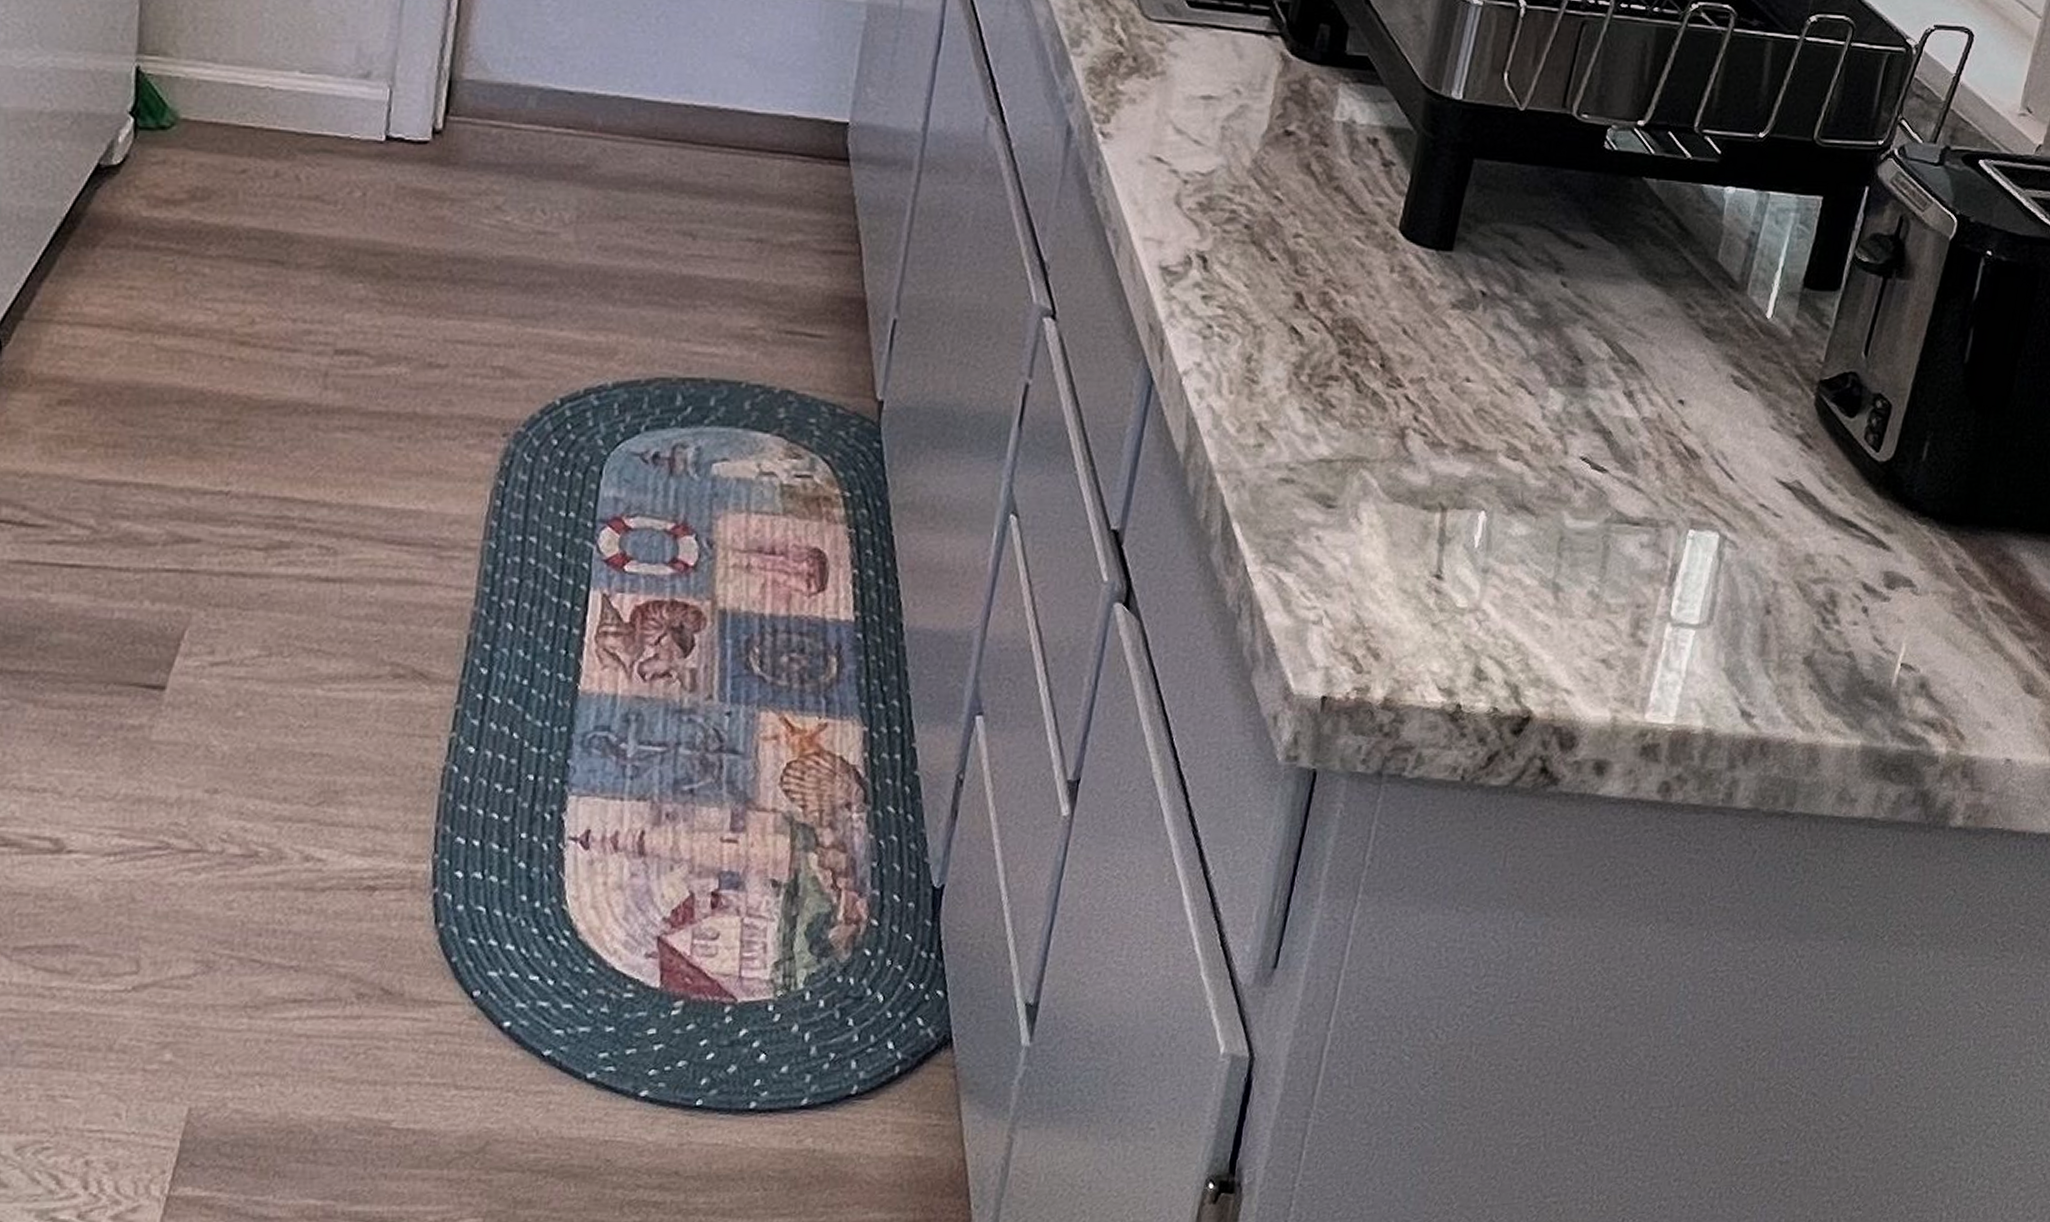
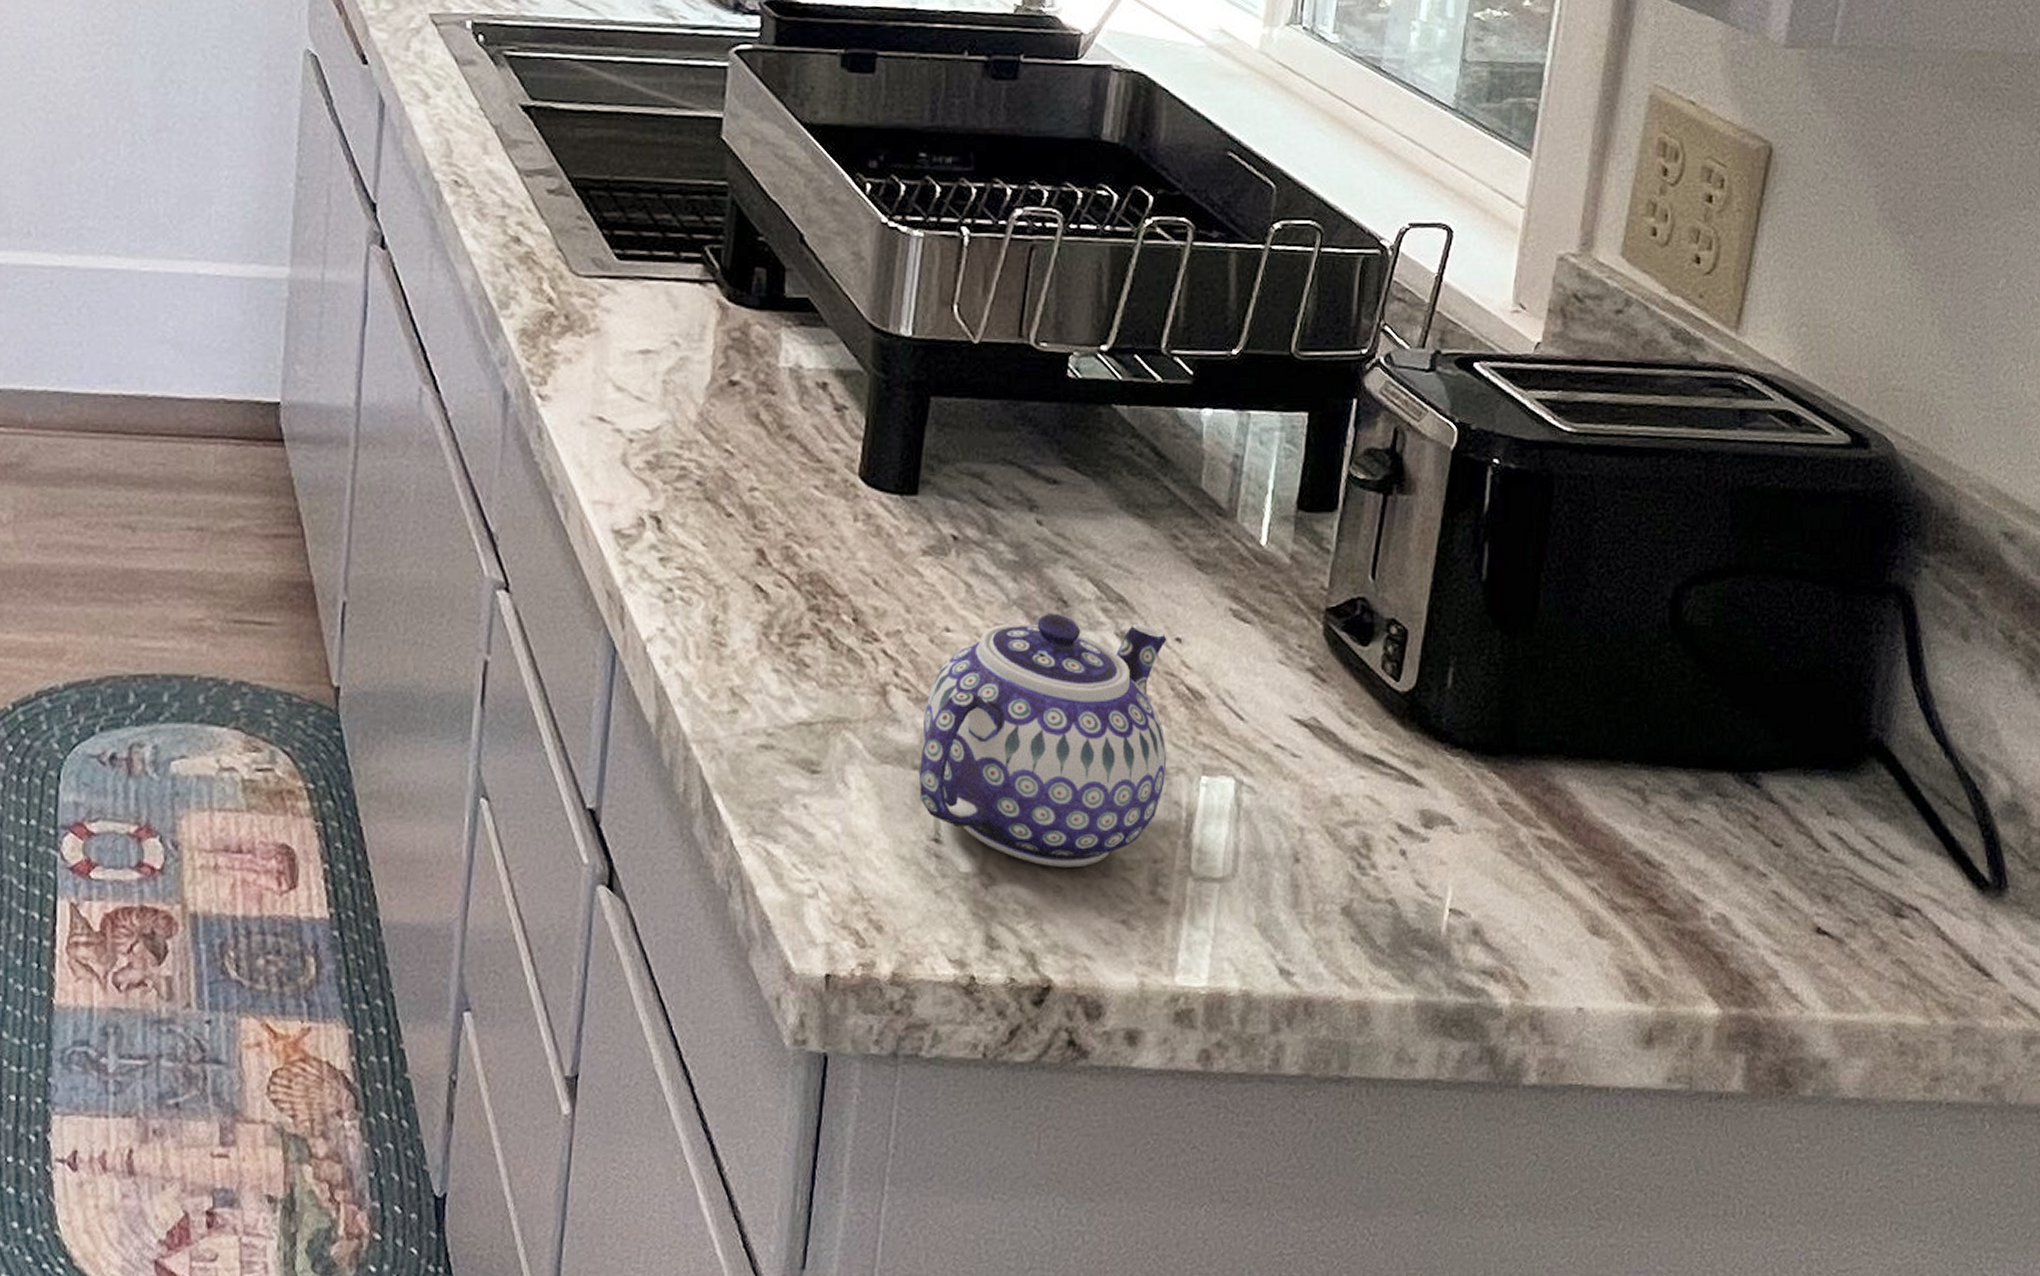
teapot: none [1426,370,1671,608] -> present [918,613,1167,868]

